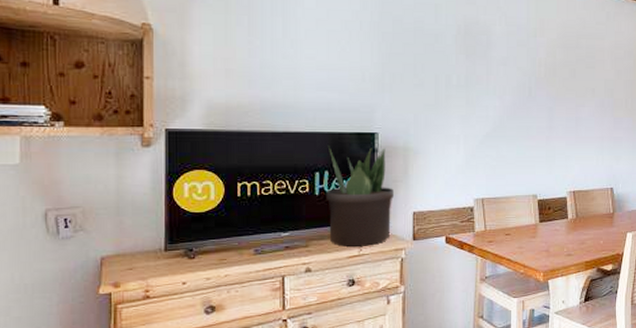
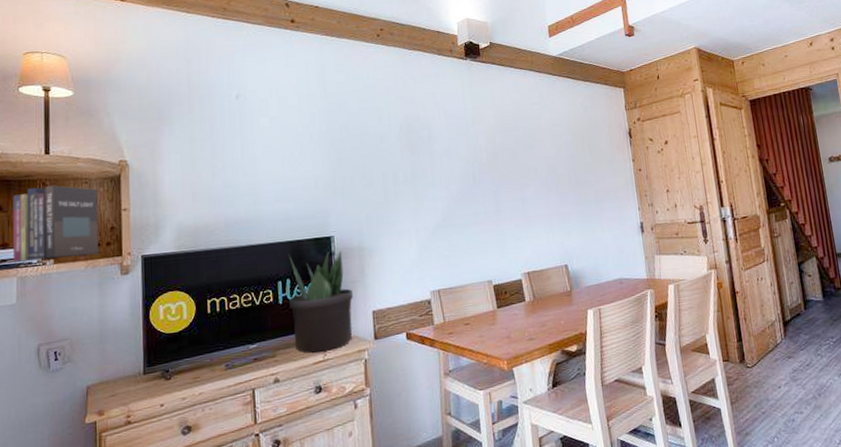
books: none [15,40,117,122] -> present [13,185,99,262]

